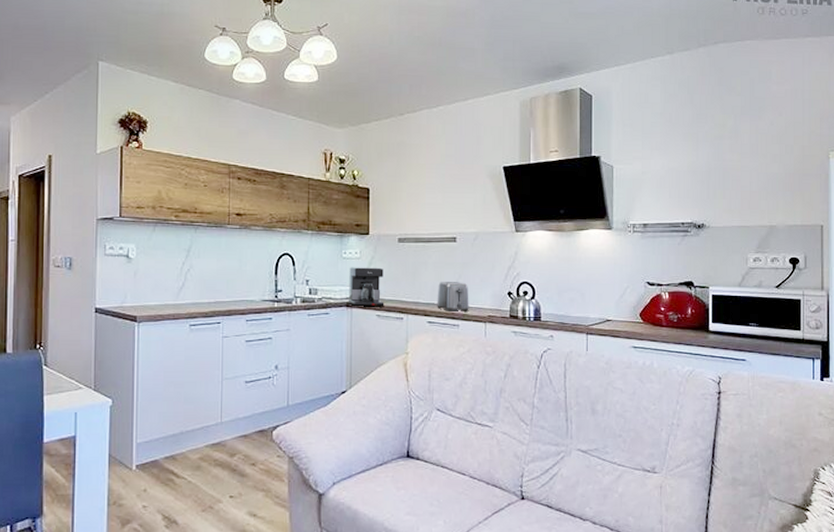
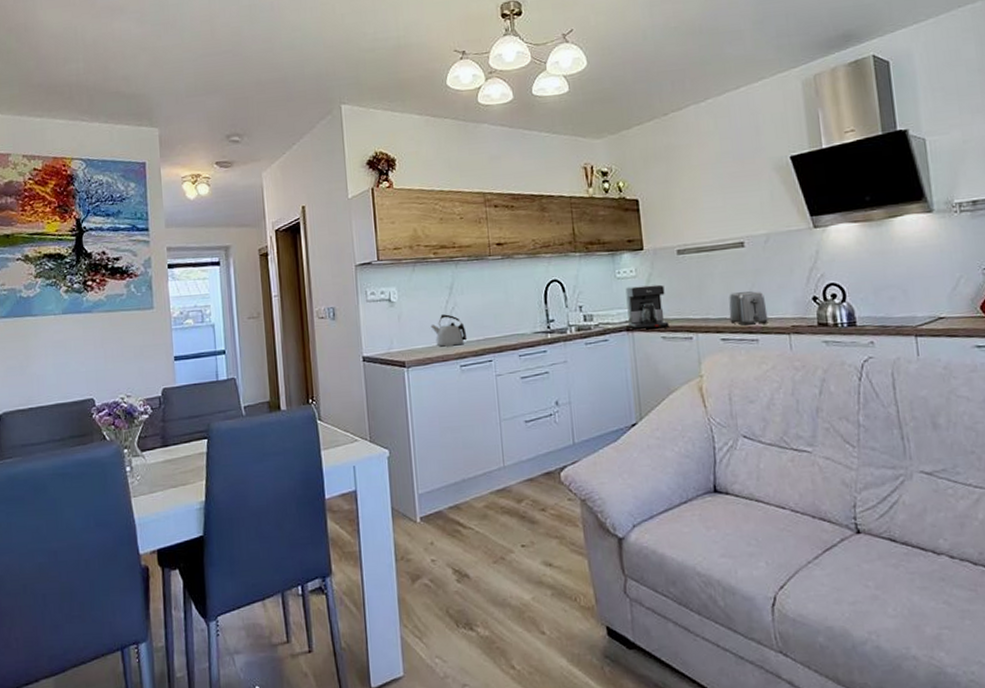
kettle: none [165,275,199,306] -> present [430,314,468,347]

